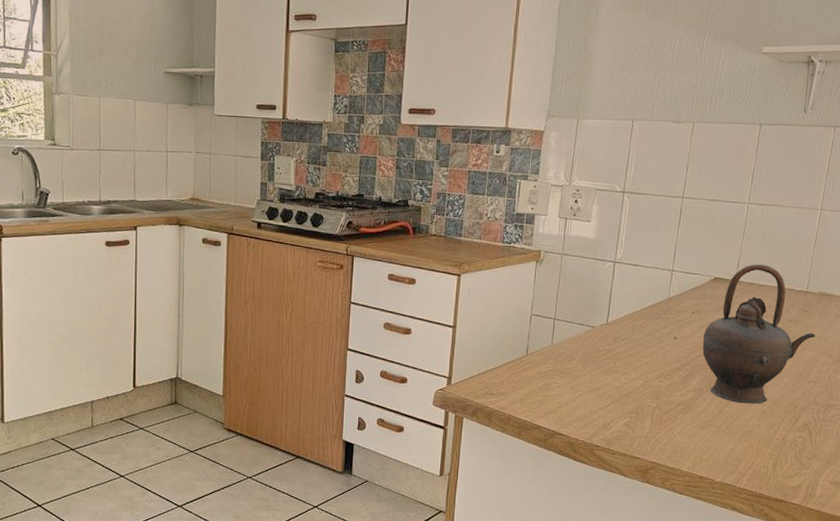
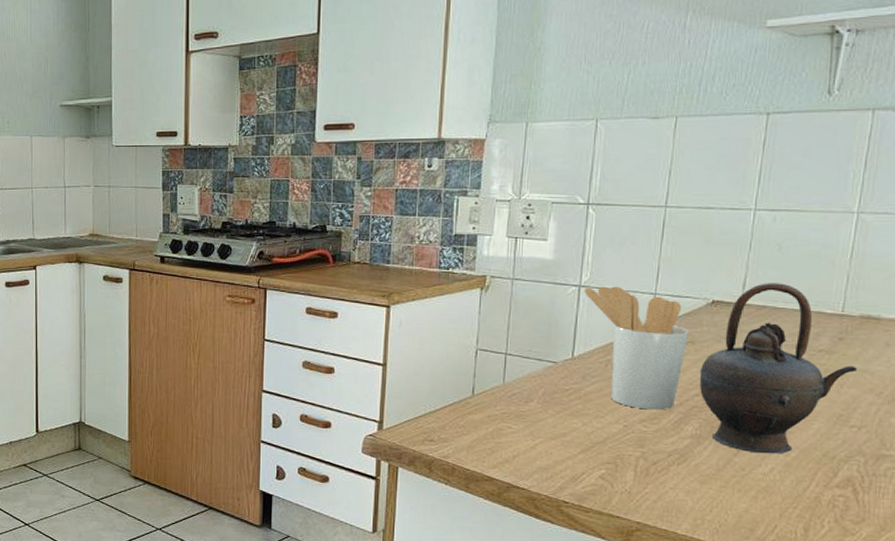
utensil holder: none [618,263,697,368] -> present [584,286,690,410]

